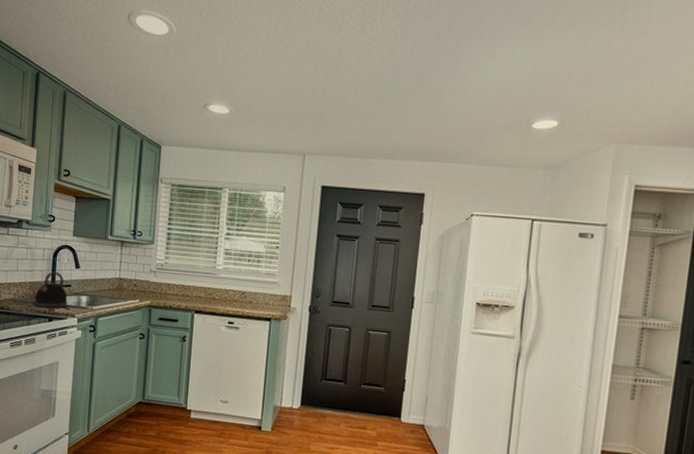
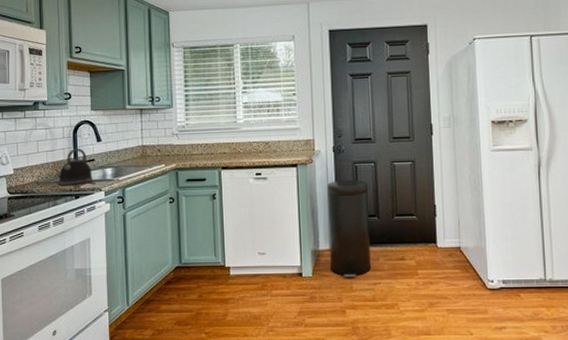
pedal bin: none [290,340,340,439] -> present [327,179,371,277]

